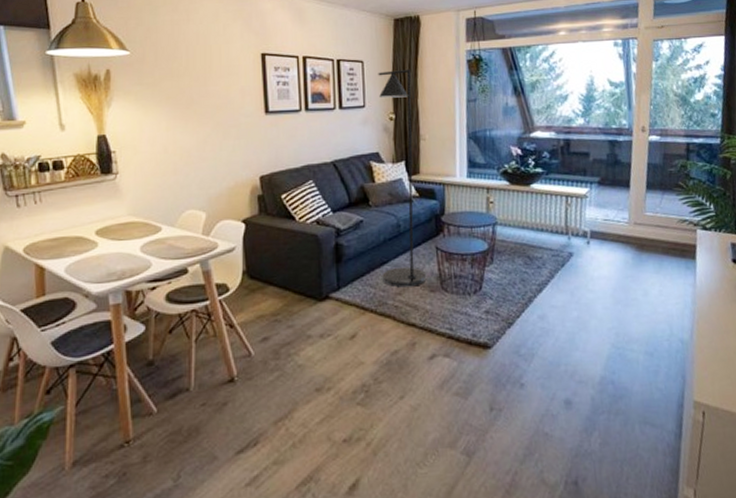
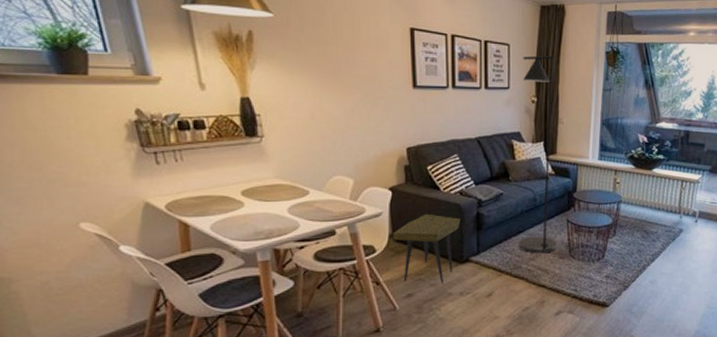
side table: none [247,246,318,325] -> present [393,213,460,284]

